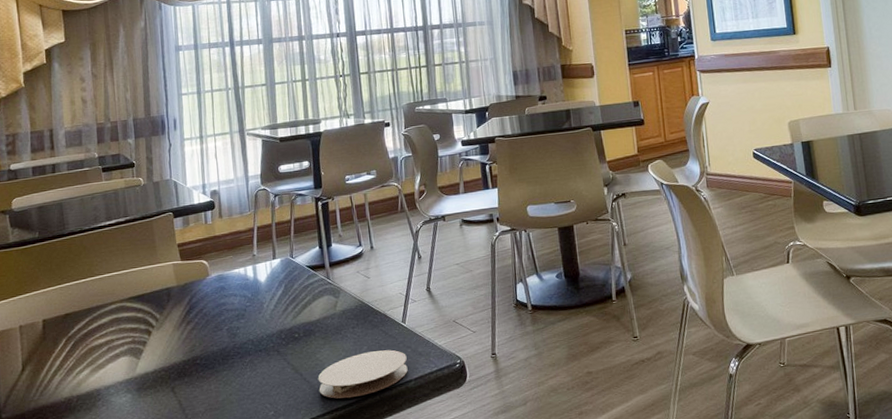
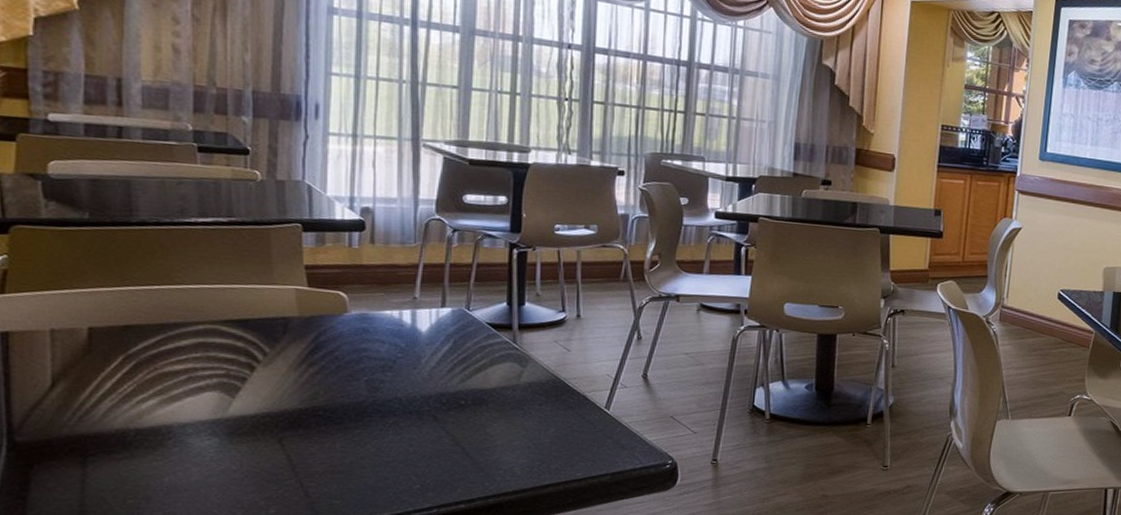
coaster: present [318,350,408,399] -> none [484,435,605,484]

